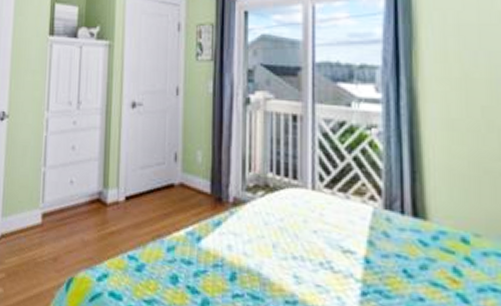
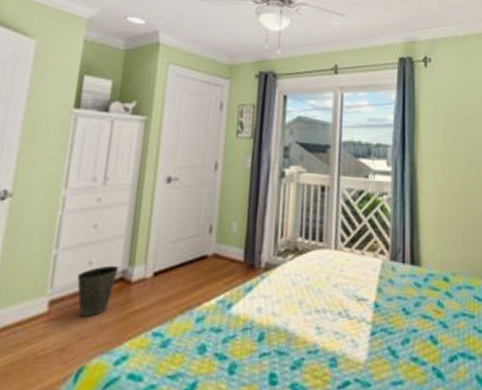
waste basket: none [62,186,95,233] -> present [76,266,119,317]

